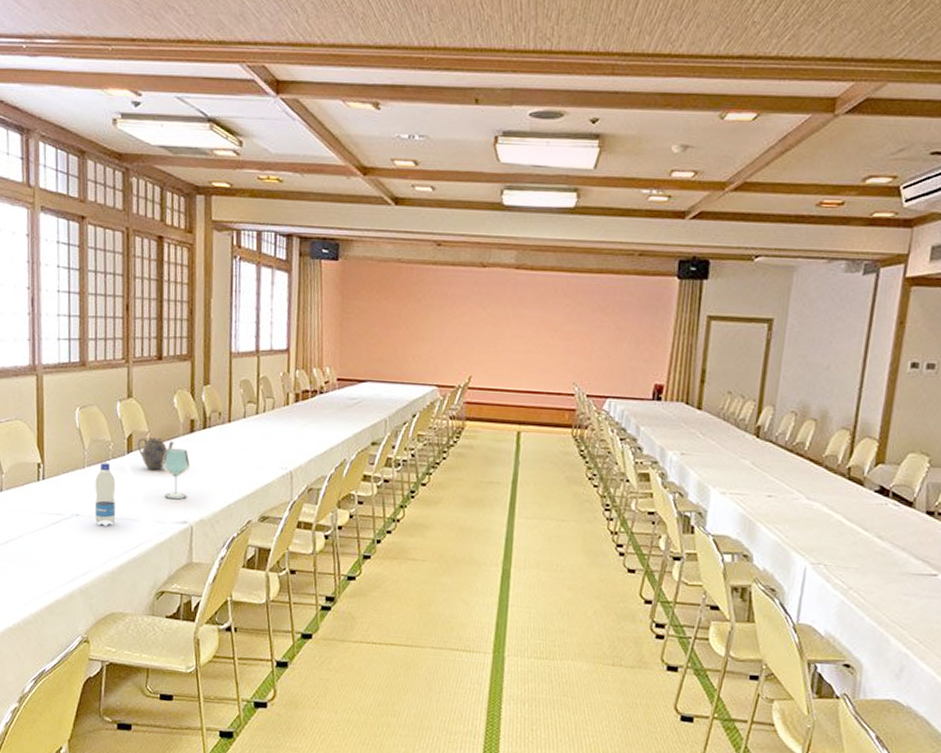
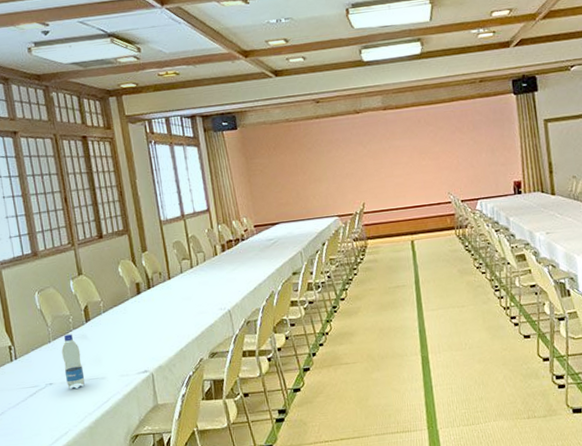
teapot: present [138,437,175,470] -> none [93,303,126,332]
wine glass: present [162,448,190,500] -> none [117,309,144,354]

